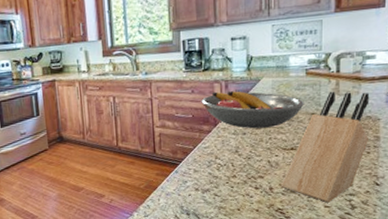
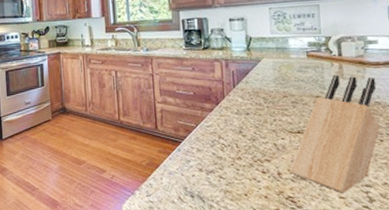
fruit bowl: present [201,91,304,129] -> none [202,70,308,109]

